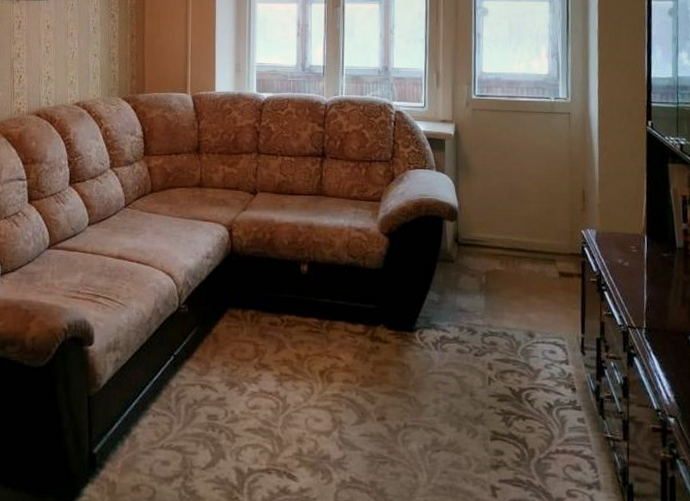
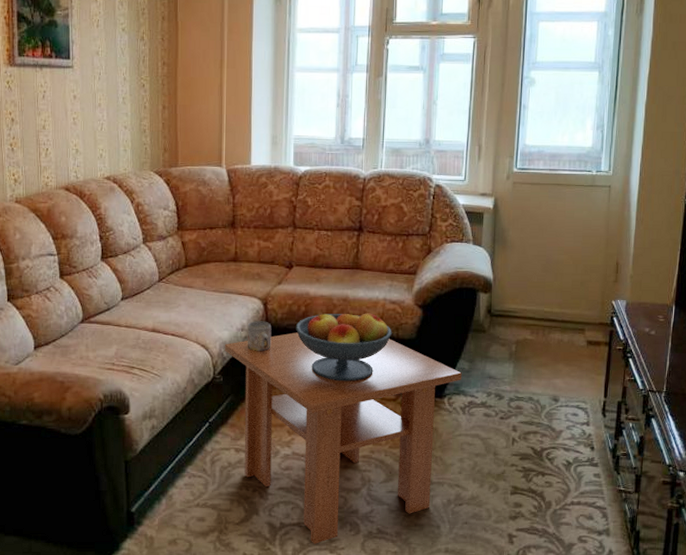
coffee table: none [189,261,432,494] -> present [224,332,462,544]
mug: none [212,248,237,280] -> present [247,321,272,351]
fruit bowl: none [261,238,359,313] -> present [295,311,392,382]

